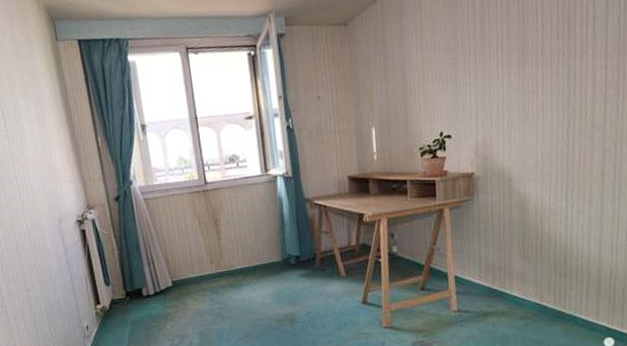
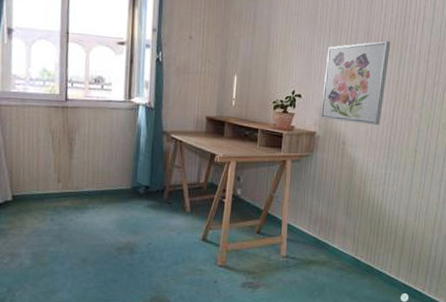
wall art: none [475,53,555,157] -> present [320,41,391,126]

